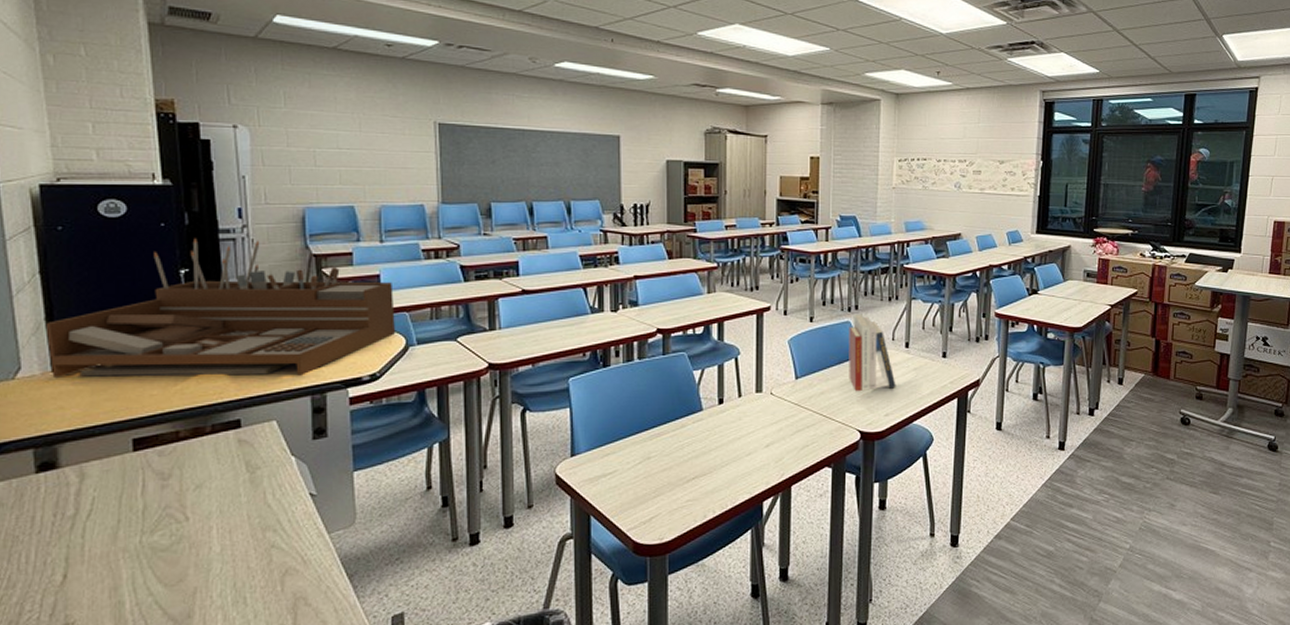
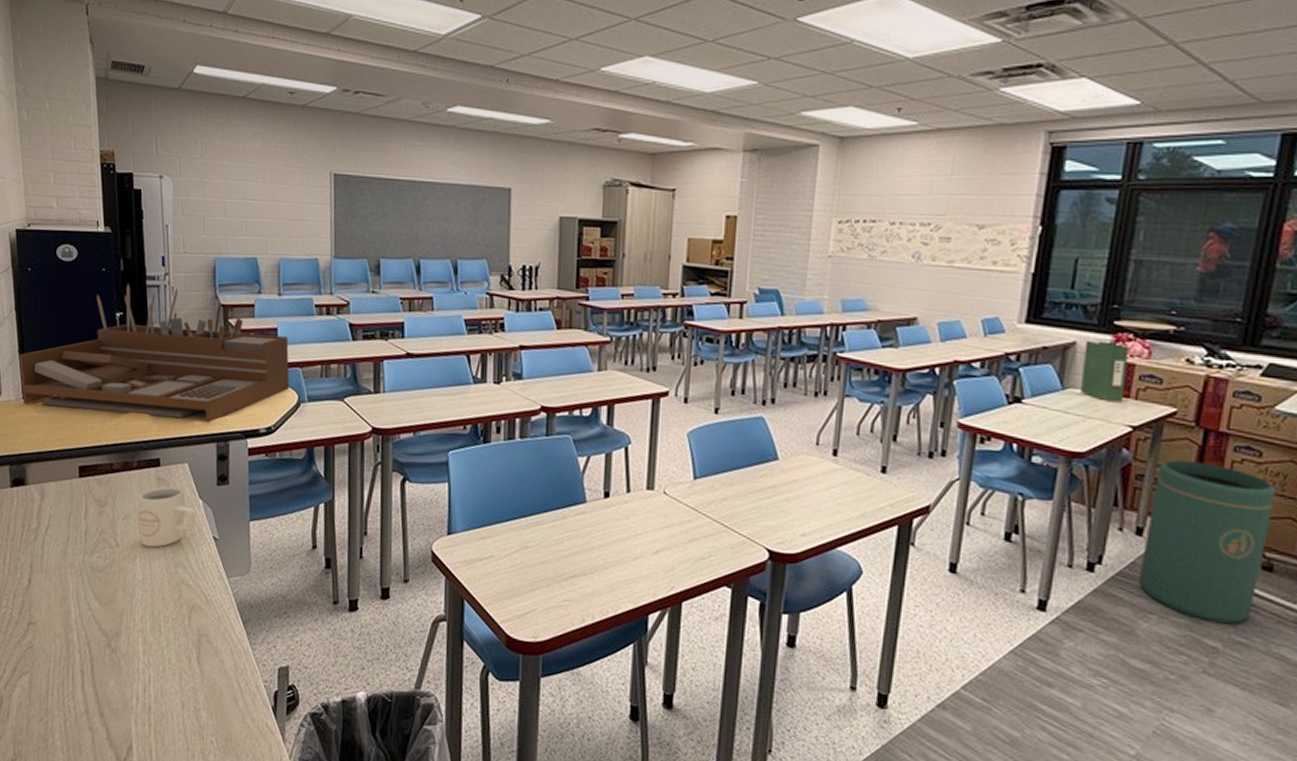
mug: none [213,447,288,515] -> present [137,486,196,548]
books: present [849,313,896,392] -> none [758,408,818,504]
binder: none [1076,244,1105,289] -> present [1081,340,1130,403]
trash can: none [1122,326,1200,442] -> present [1138,459,1276,625]

